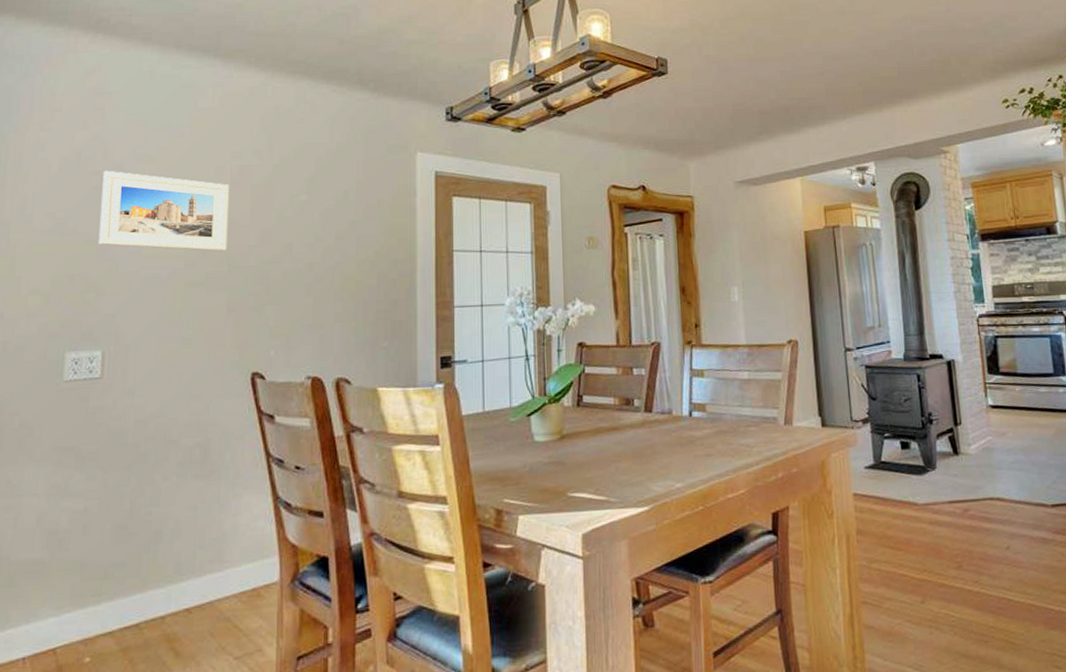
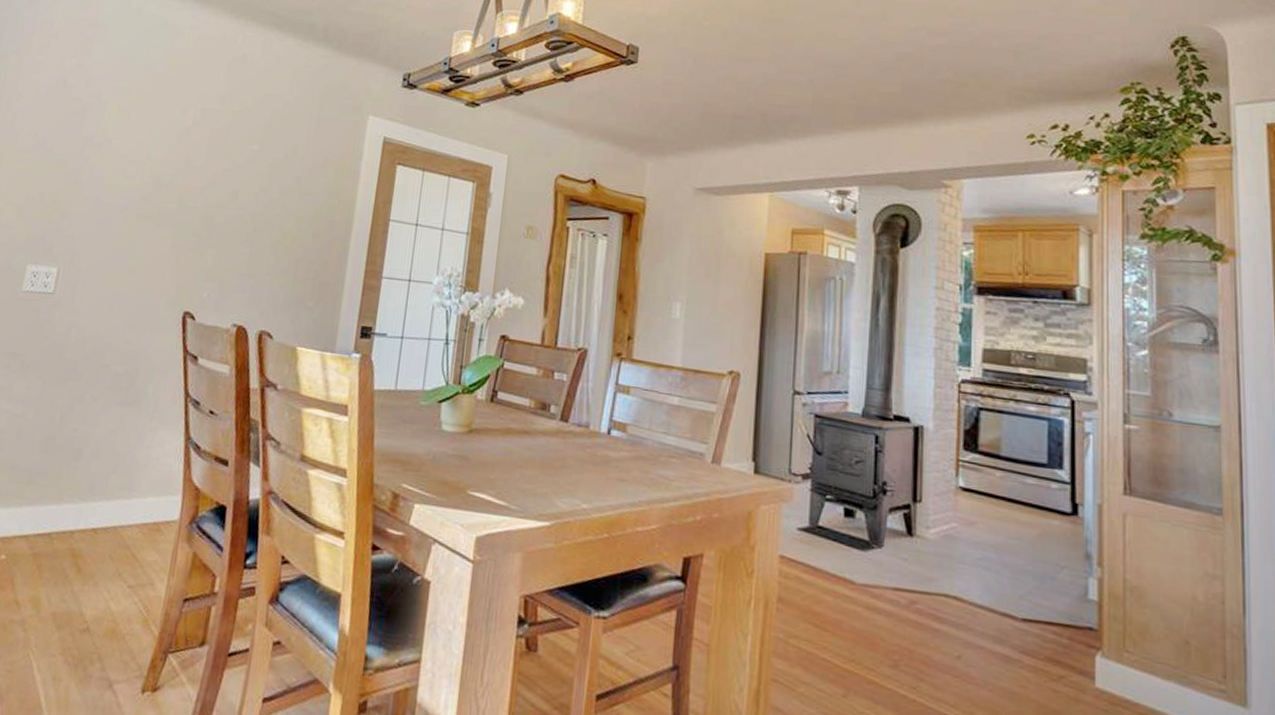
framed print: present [98,170,229,251] -> none [69,98,191,189]

